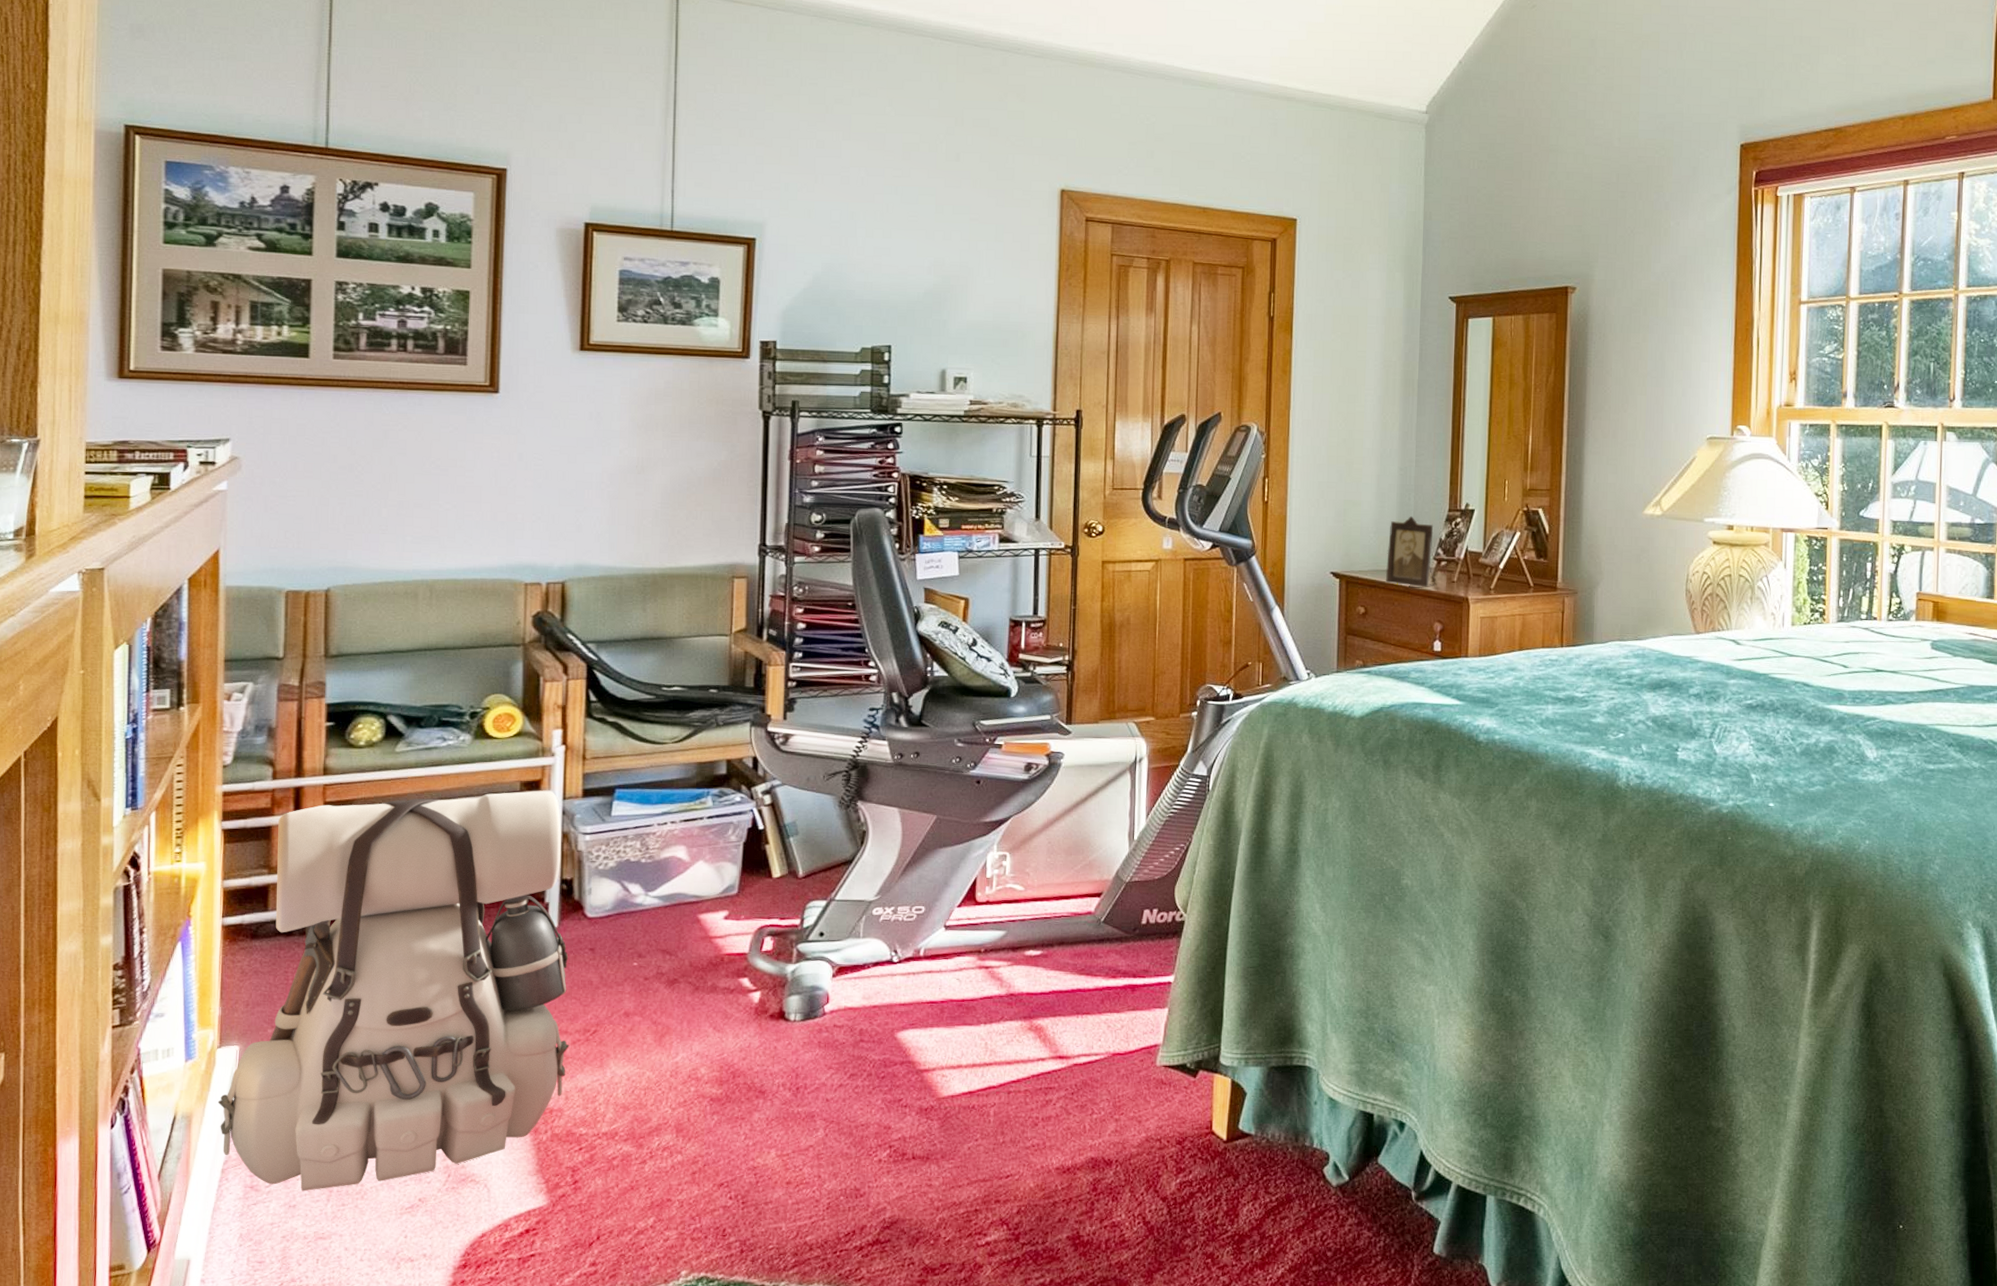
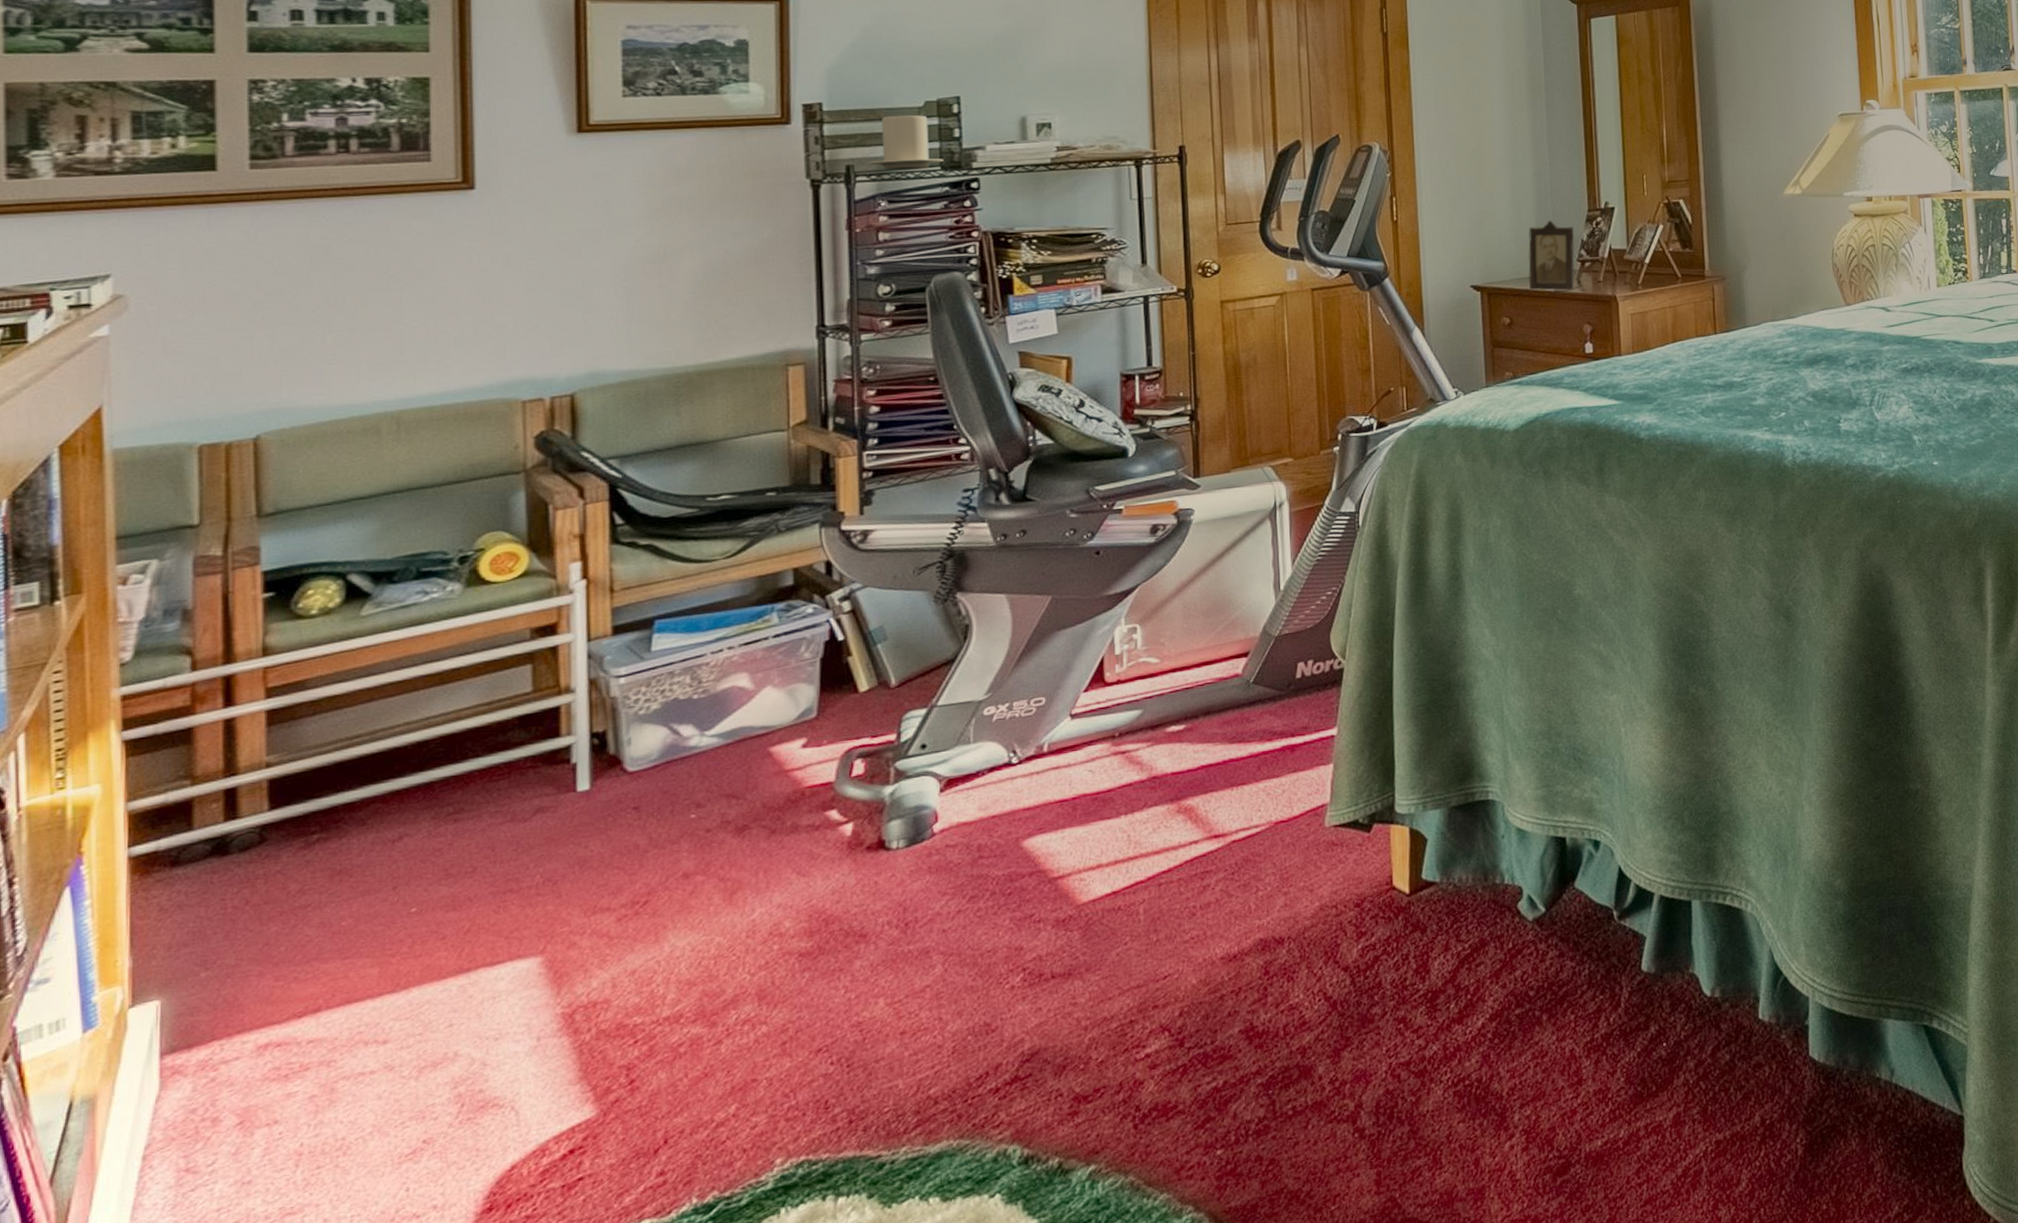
backpack: present [217,790,570,1192] -> none [132,633,614,1162]
candle: none [811,358,874,410] -> present [869,115,944,170]

